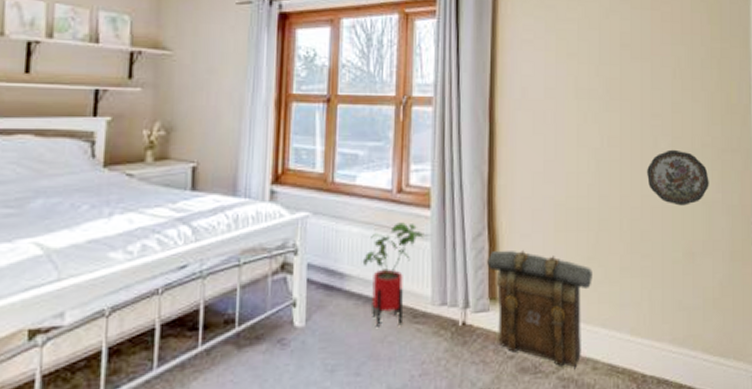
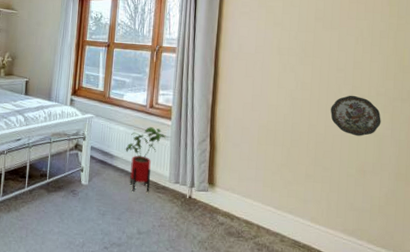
backpack: present [487,249,592,367] -> none [208,152,284,237]

